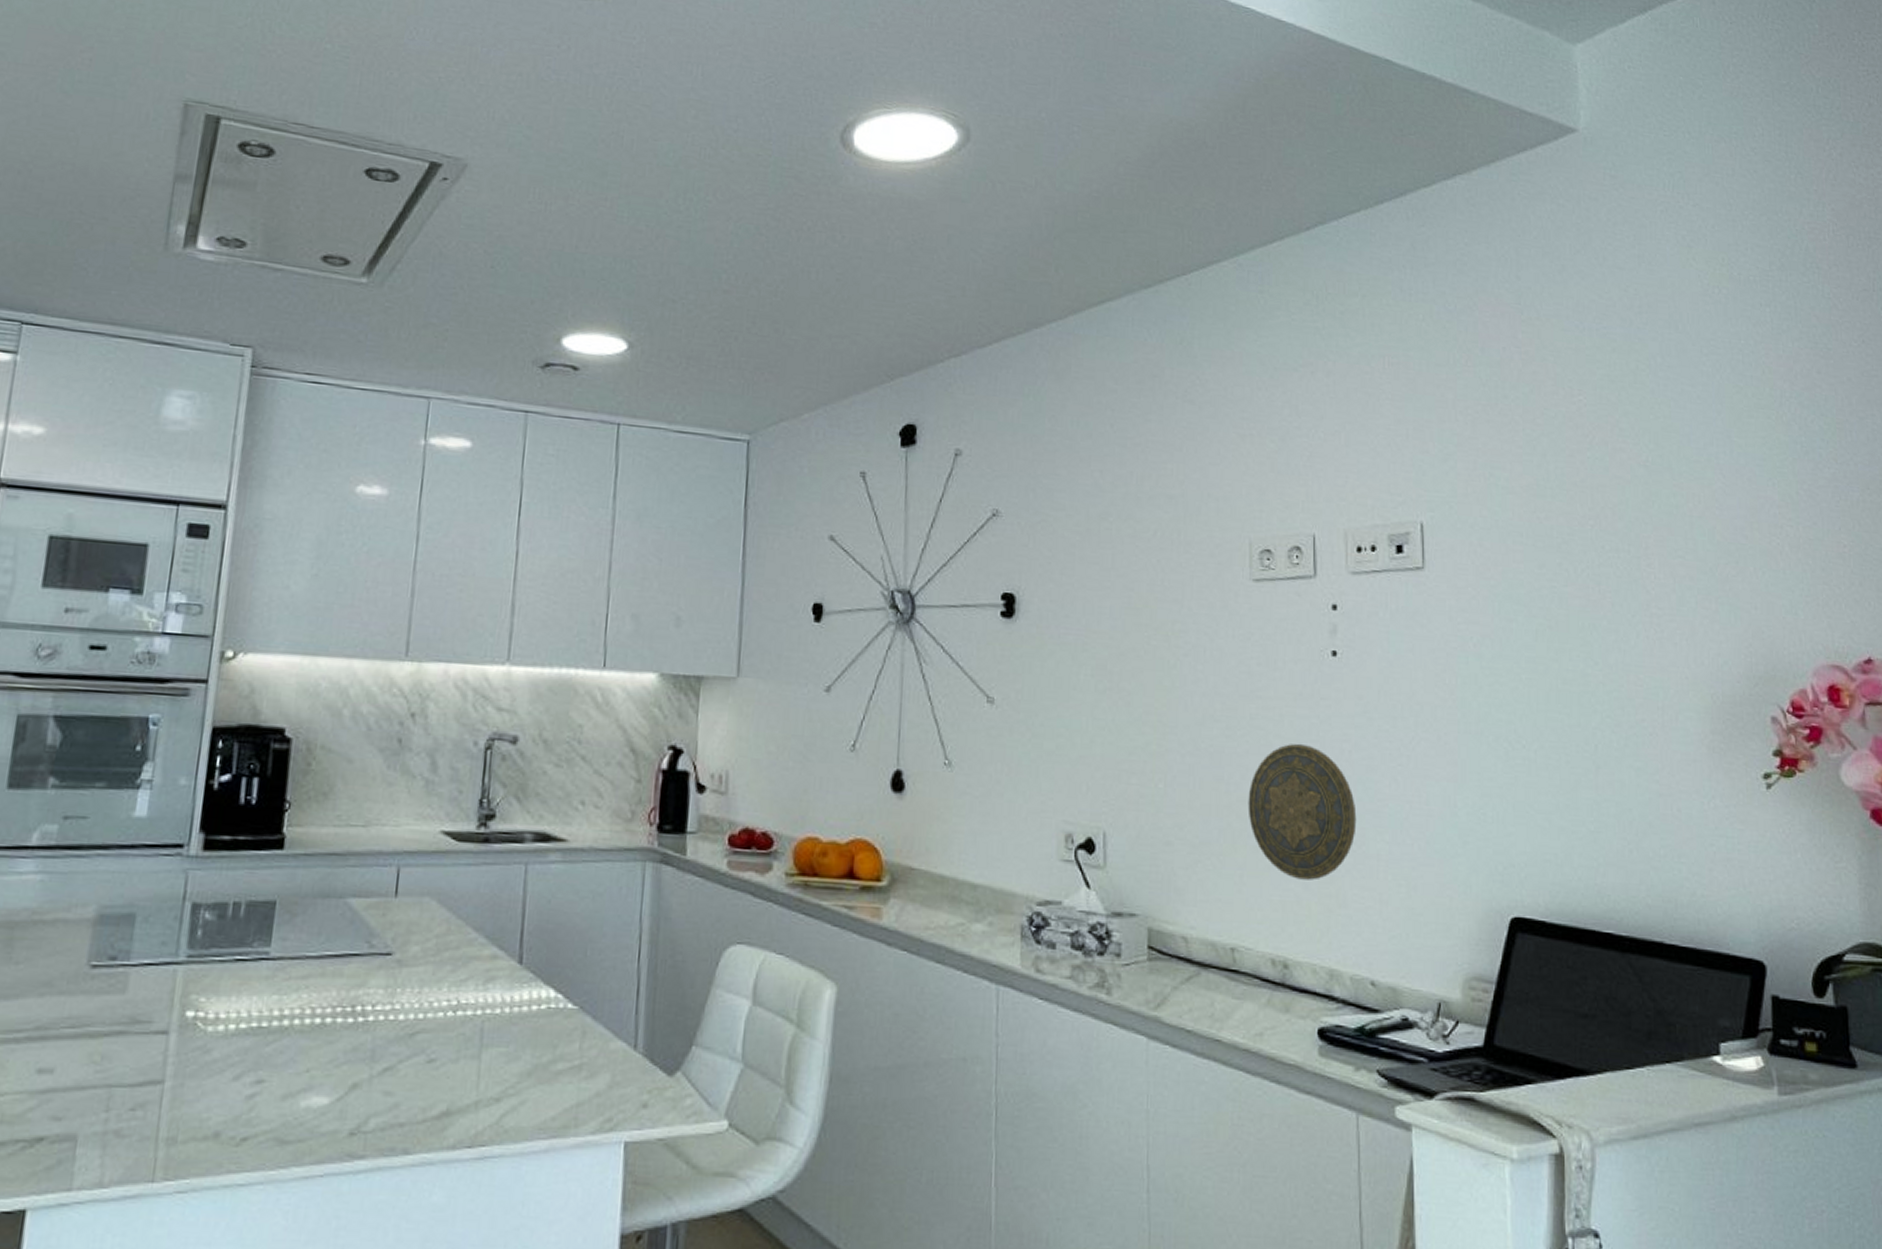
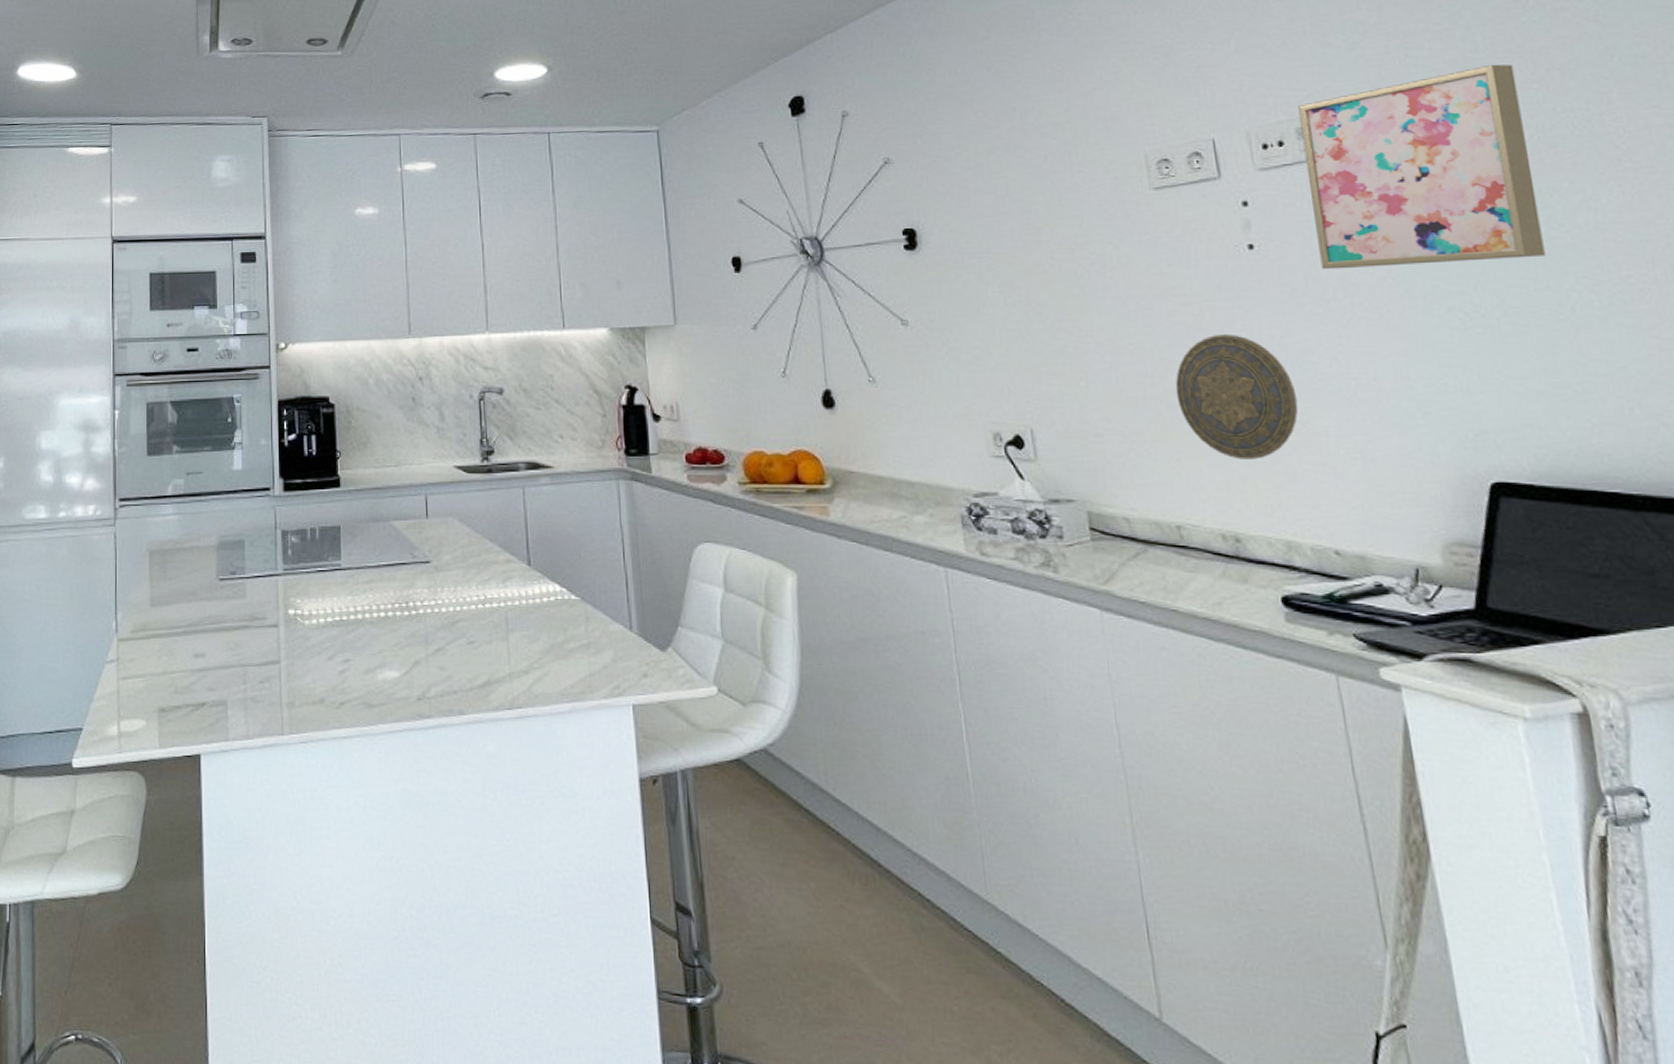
wall art: none [1393,495,1580,693] -> present [1298,64,1546,270]

